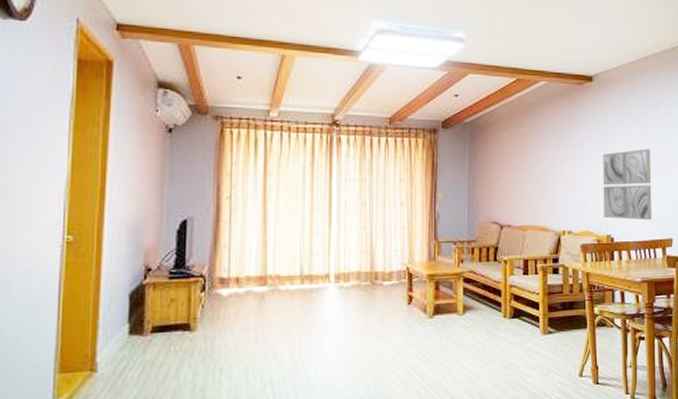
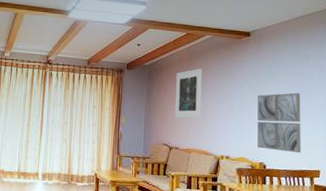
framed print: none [506,123,537,187] -> present [175,68,202,119]

